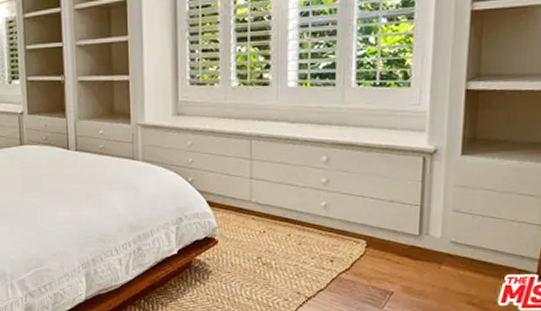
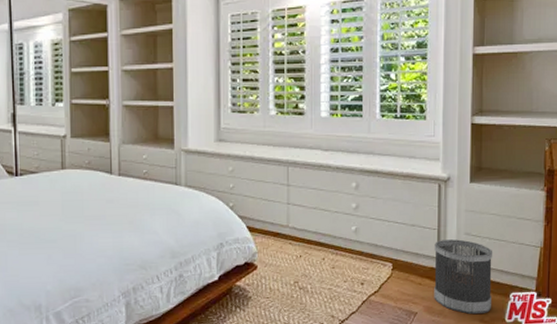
wastebasket: none [413,216,485,296] -> present [434,239,492,315]

